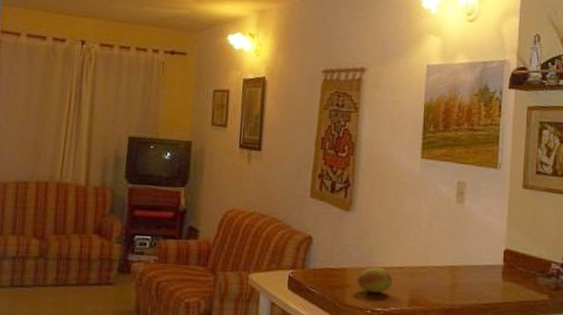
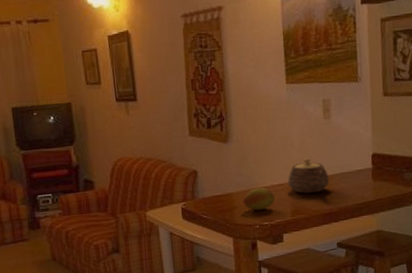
teapot: none [408,242,455,283] -> present [287,158,329,194]

